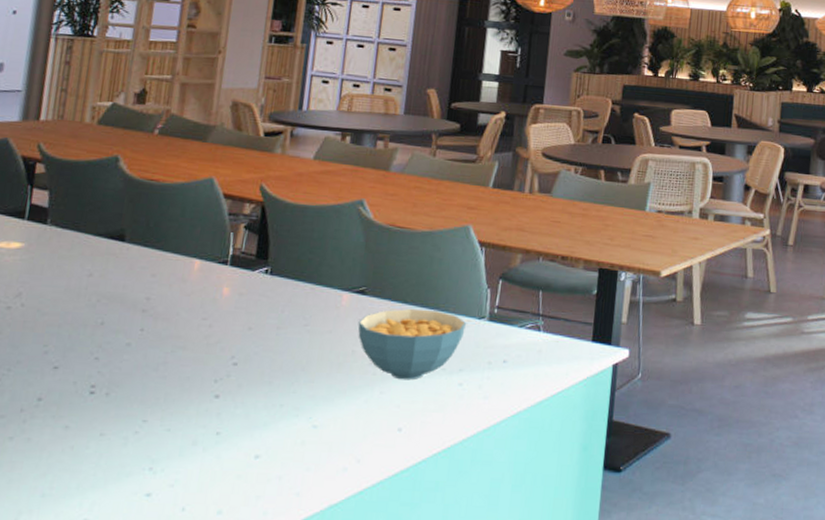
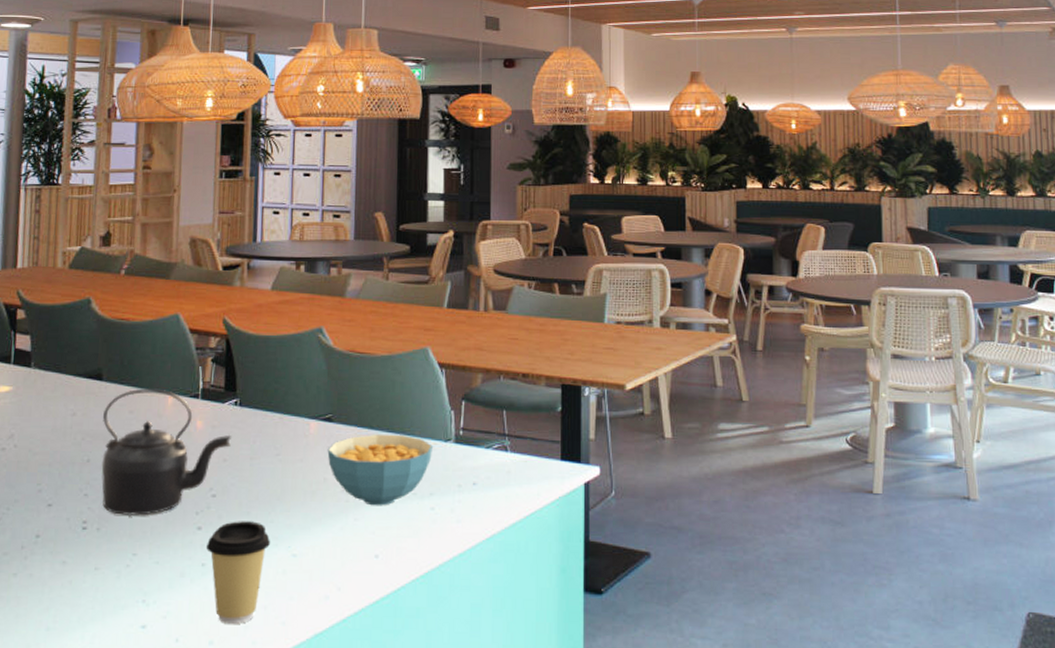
kettle: none [114,251,259,382] -> present [101,388,231,516]
coffee cup: none [222,390,292,494] -> present [205,521,271,624]

